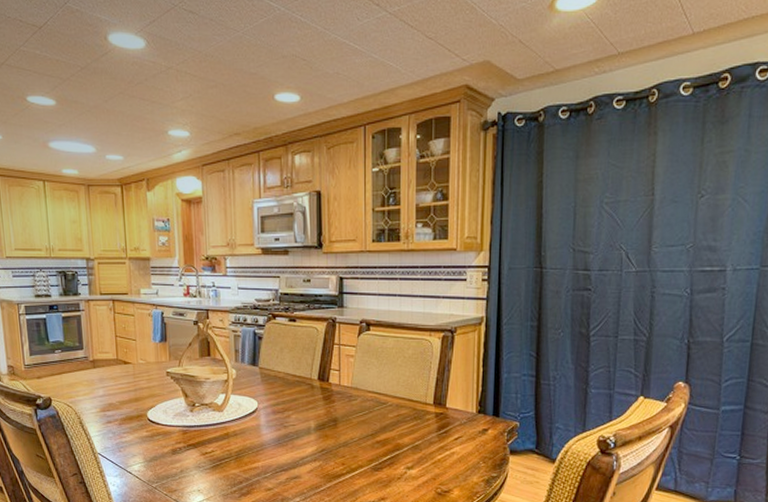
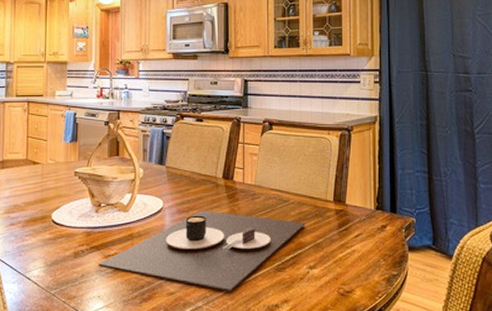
place setting: none [196,411,404,490] -> present [98,210,306,293]

